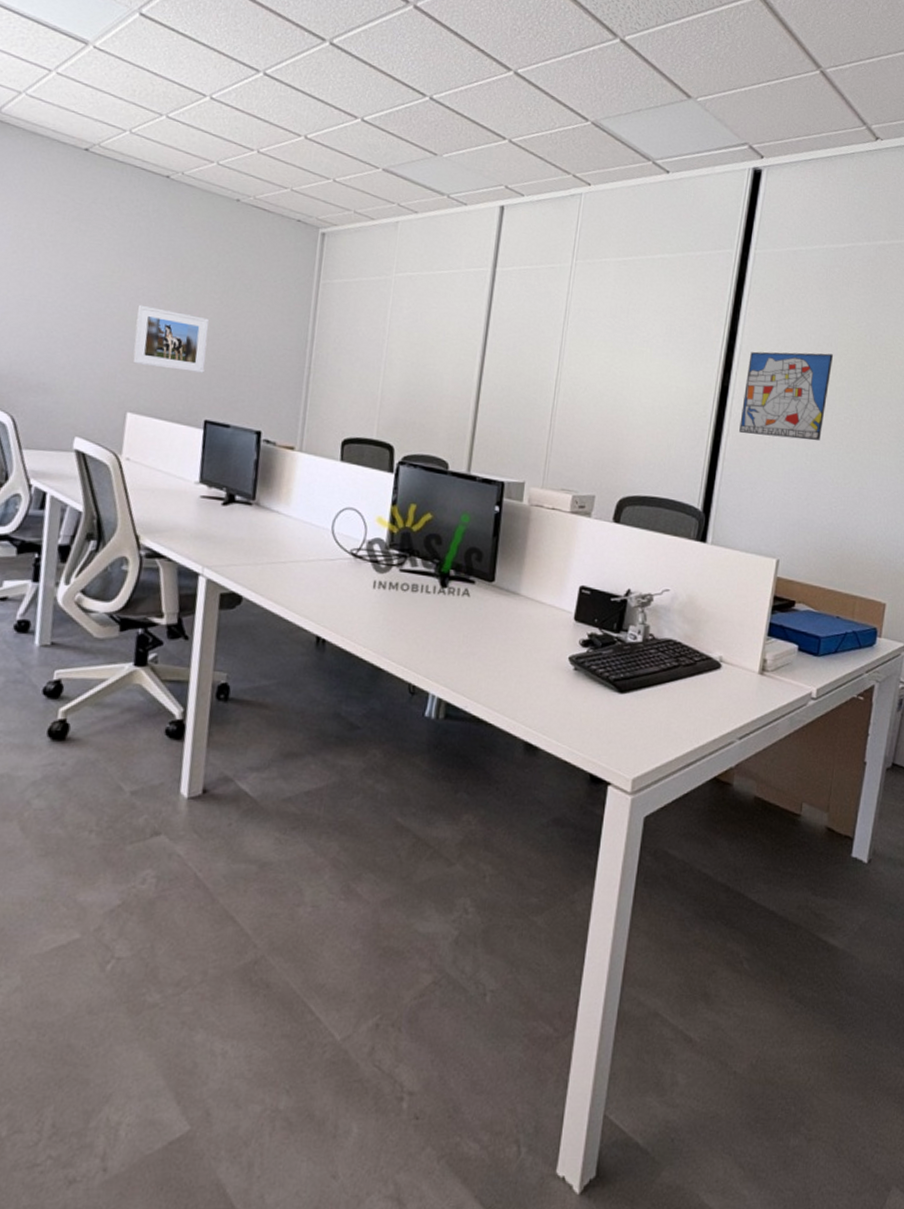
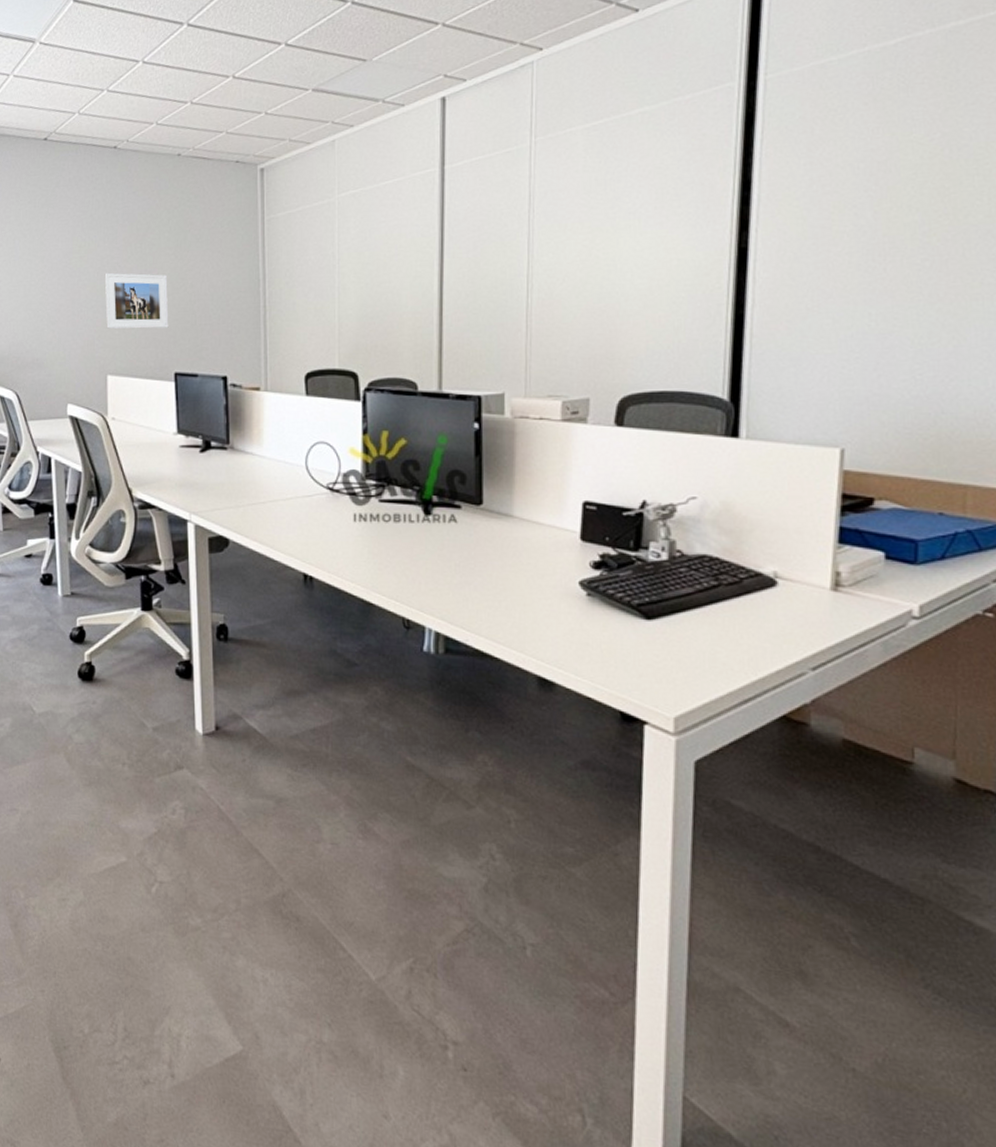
wall art: present [739,351,834,441] -> none [768,182,896,300]

